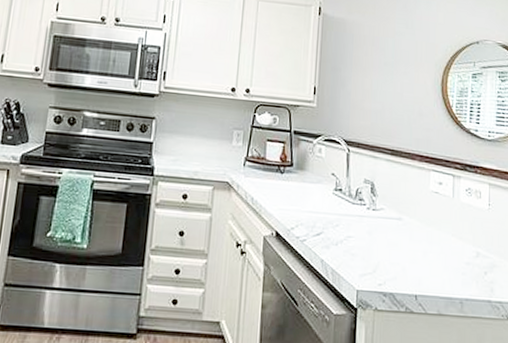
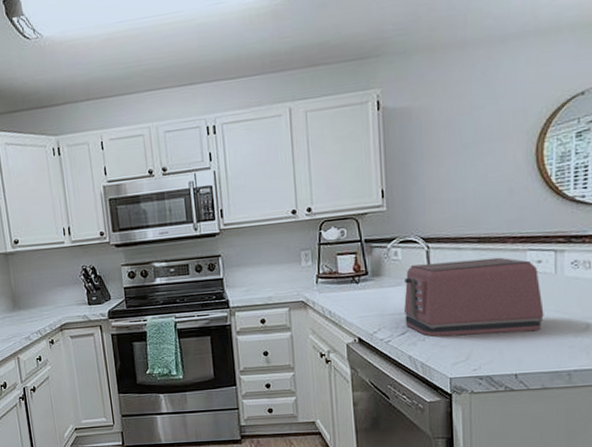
toaster: none [321,165,442,253] -> present [404,257,544,337]

